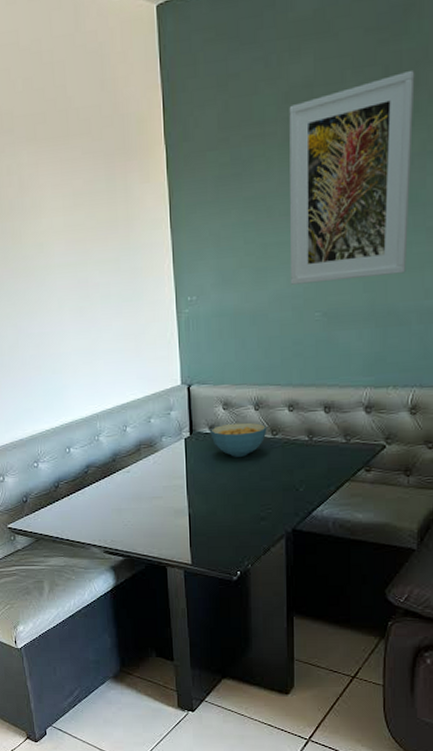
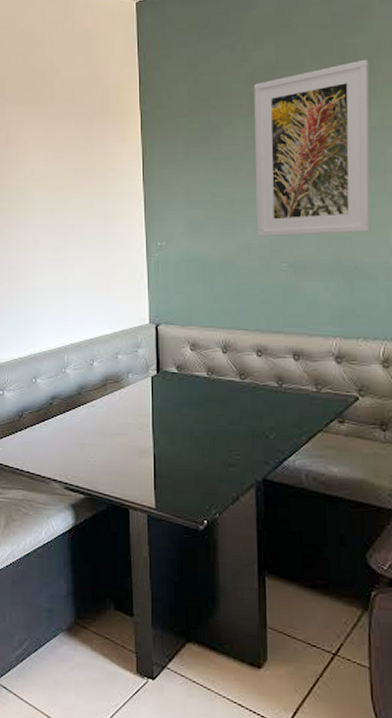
cereal bowl: present [210,422,267,457] -> none [177,364,235,399]

